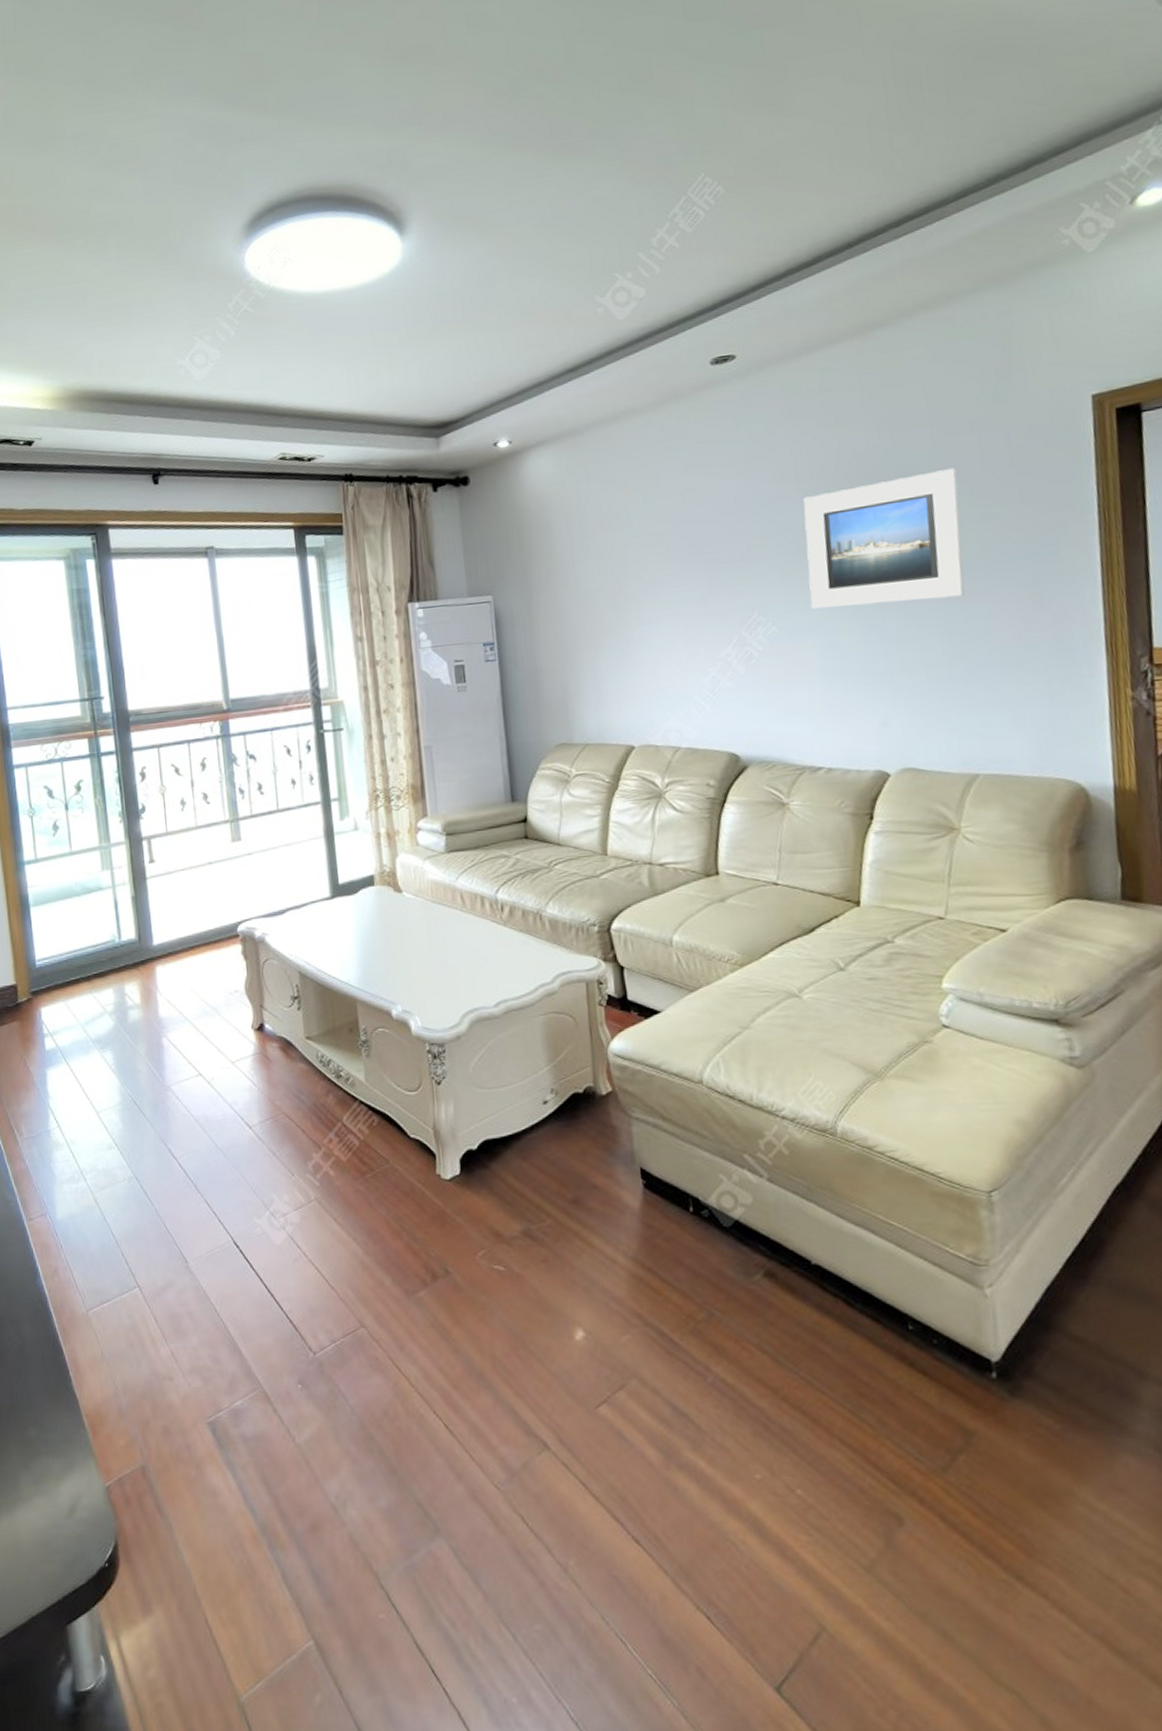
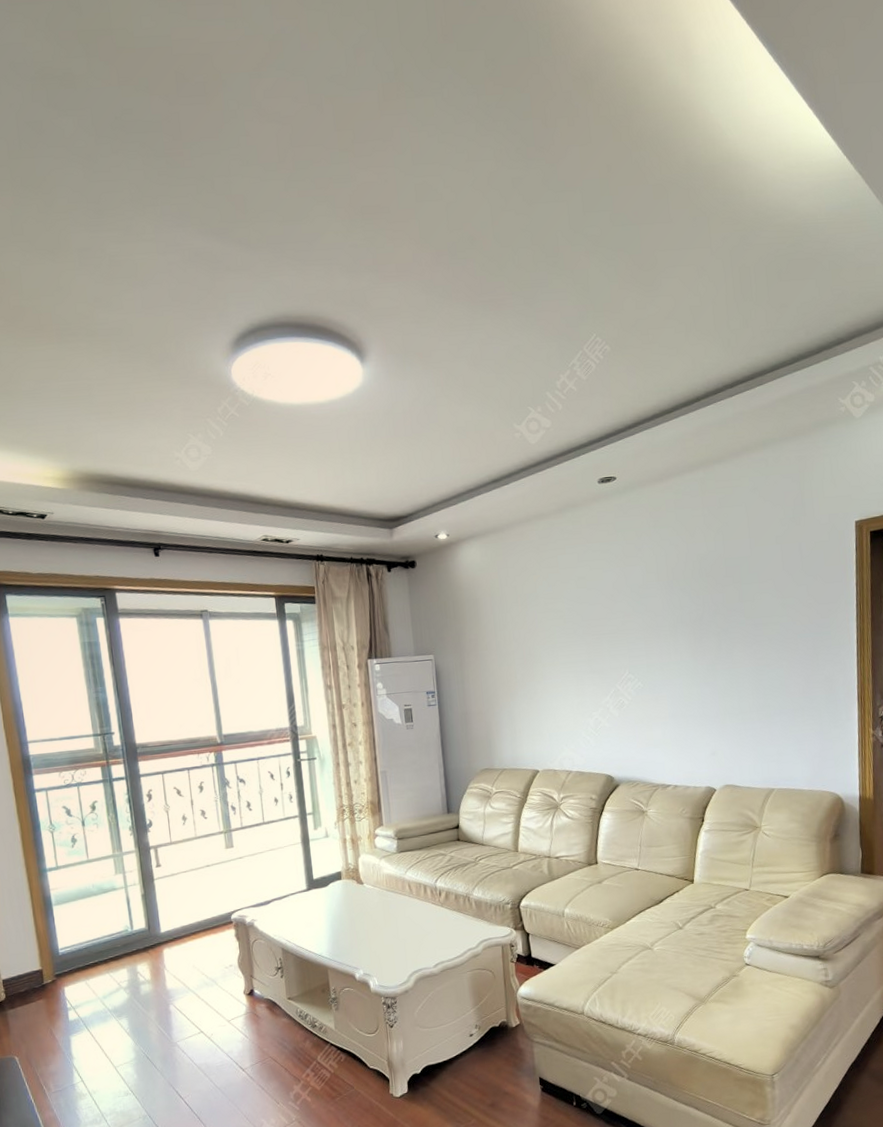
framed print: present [803,467,965,609] -> none [662,569,769,670]

